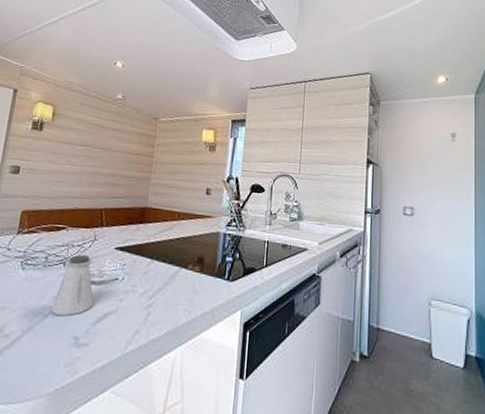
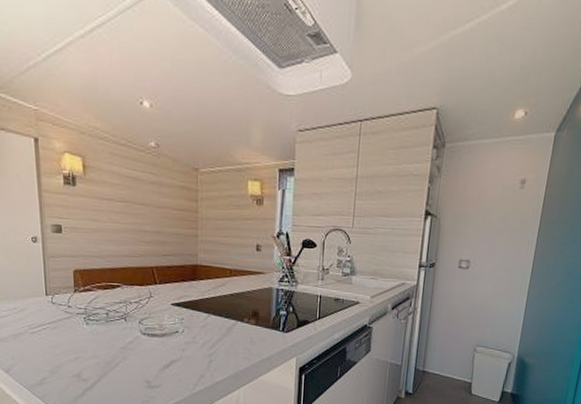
saltshaker: present [51,255,93,316] -> none [121,311,158,363]

